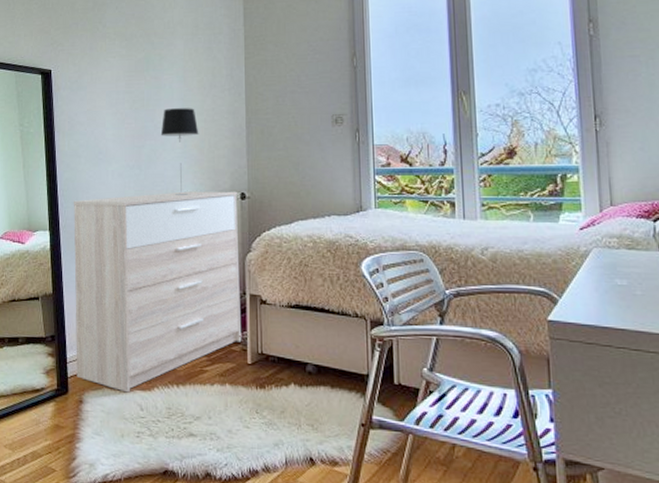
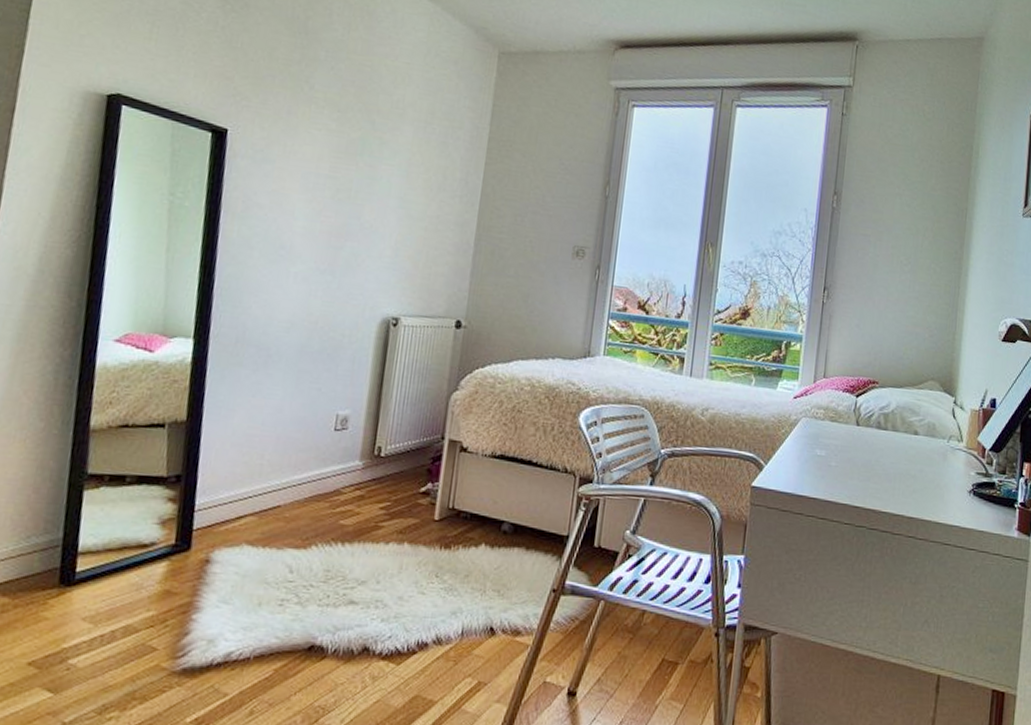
sideboard: present [73,191,242,393] -> none [206,303,452,551]
table lamp: present [160,108,199,195] -> none [366,206,417,315]

